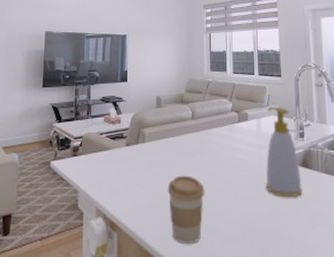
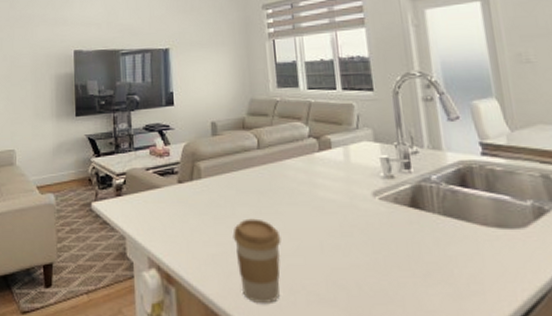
soap bottle: present [266,106,303,198] -> none [357,129,413,248]

